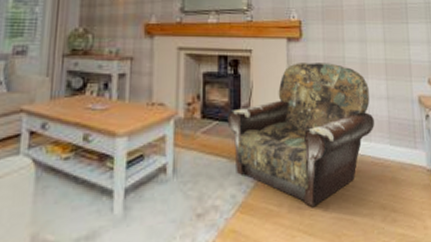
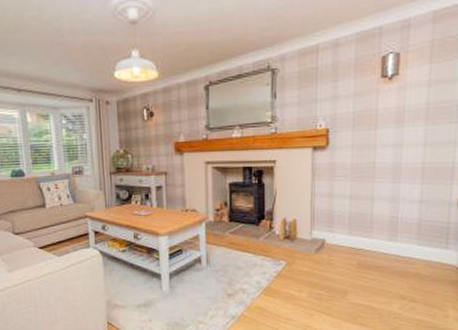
armchair: present [227,63,374,208] -> none [252,169,402,295]

